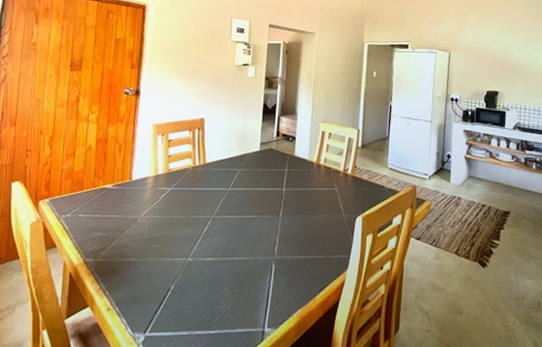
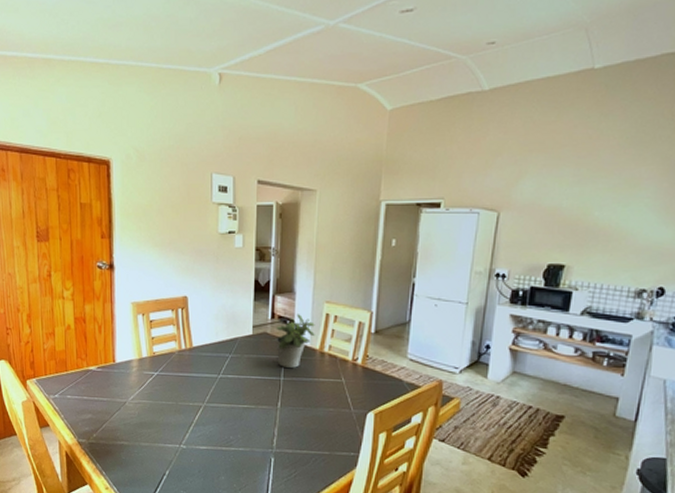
potted plant: none [279,132,313,179] -> present [276,314,315,368]

